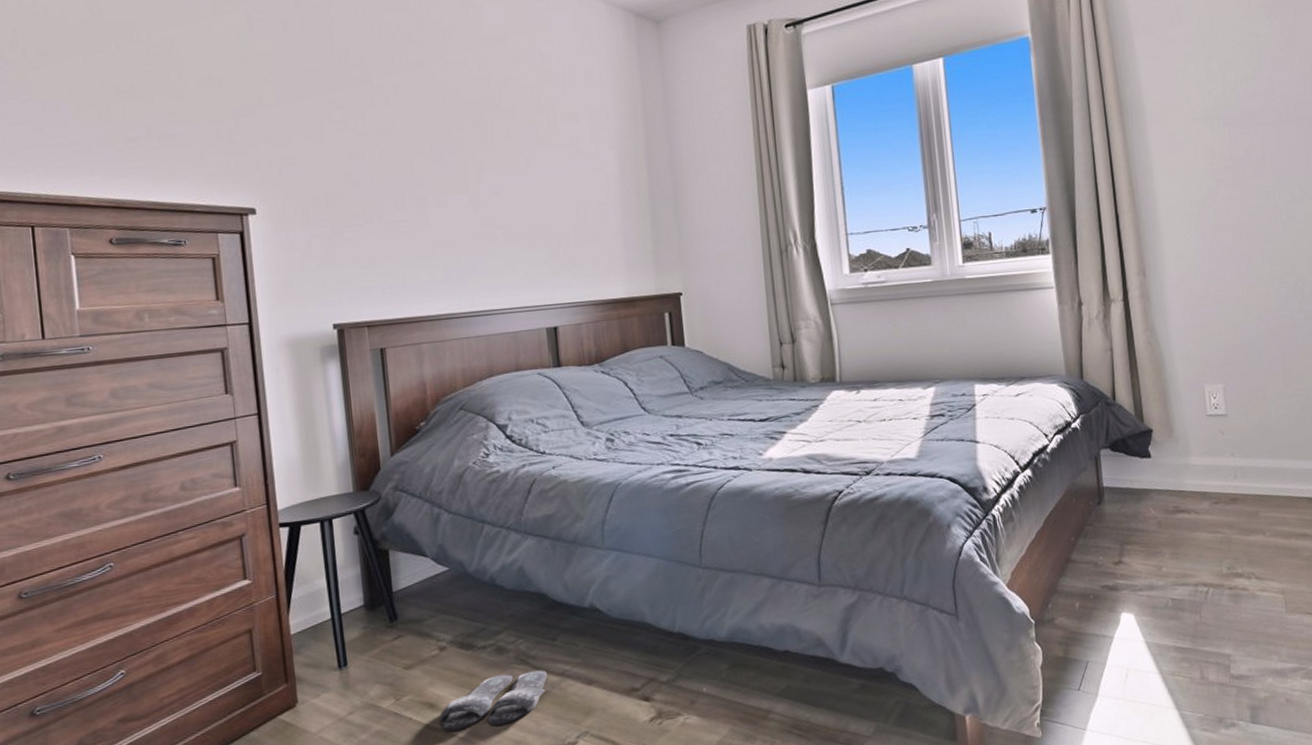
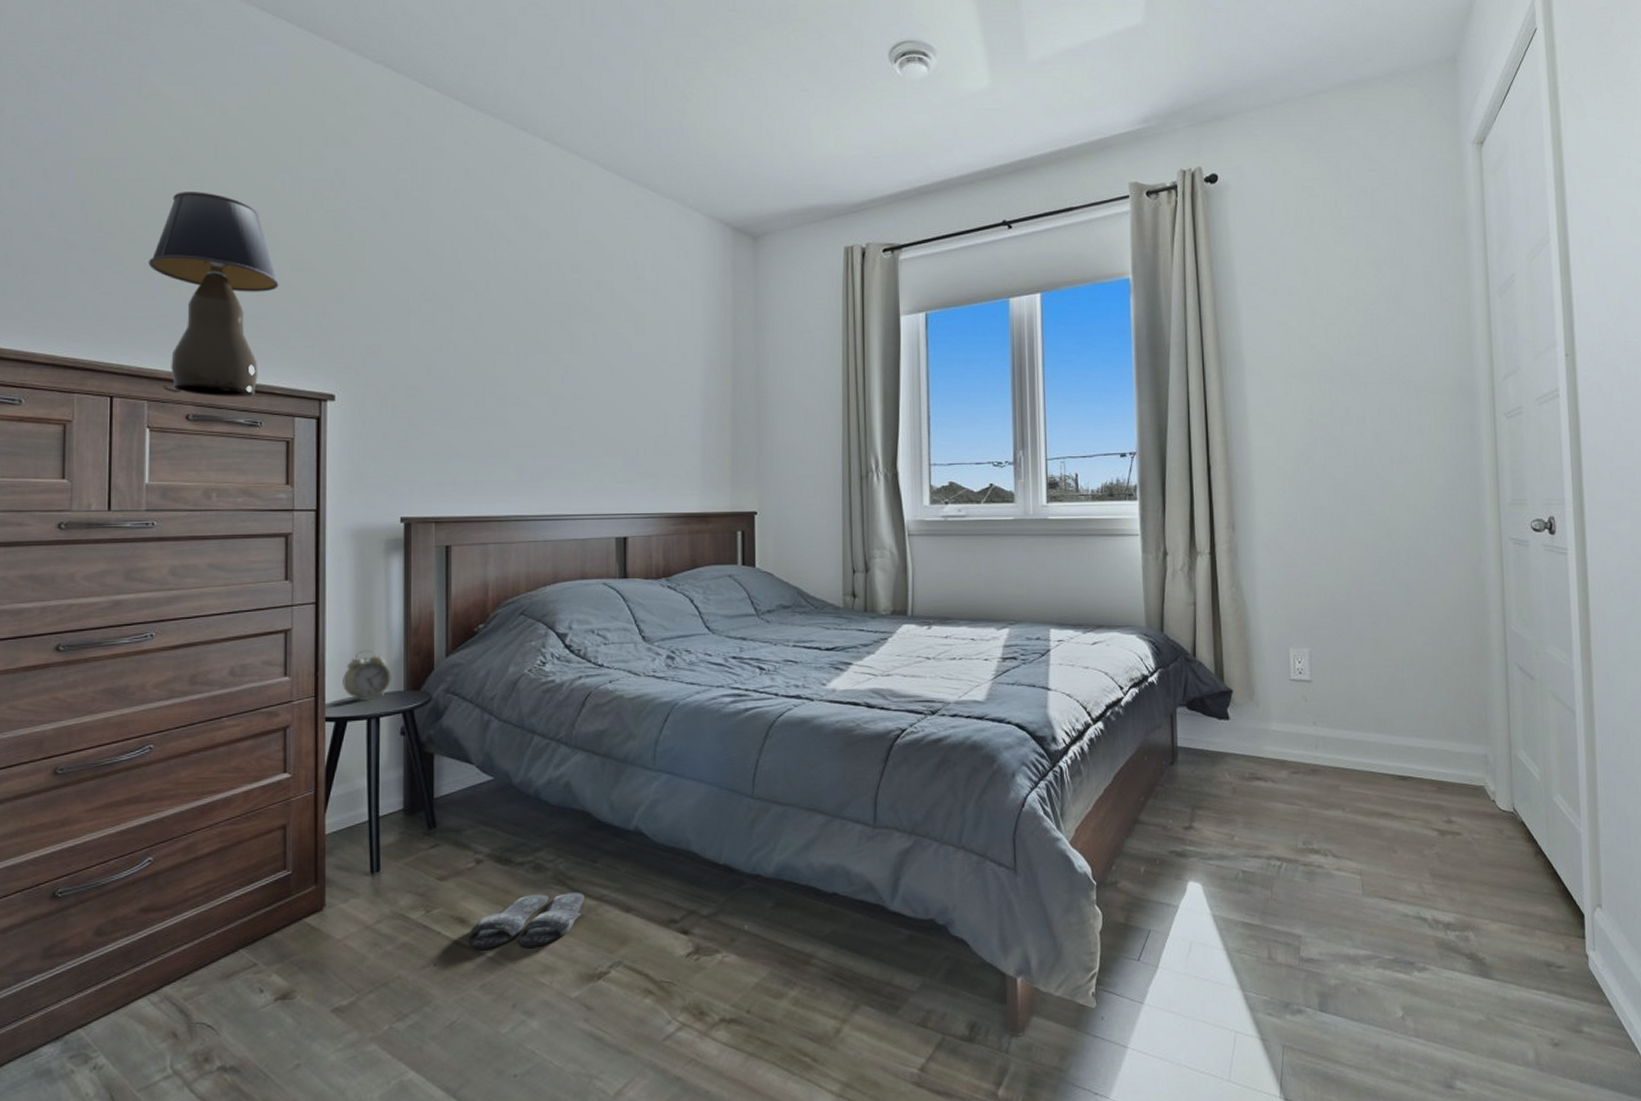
table lamp: none [53,14,189,220] -> present [148,192,280,398]
alarm clock: none [292,455,340,506] -> present [342,649,391,701]

